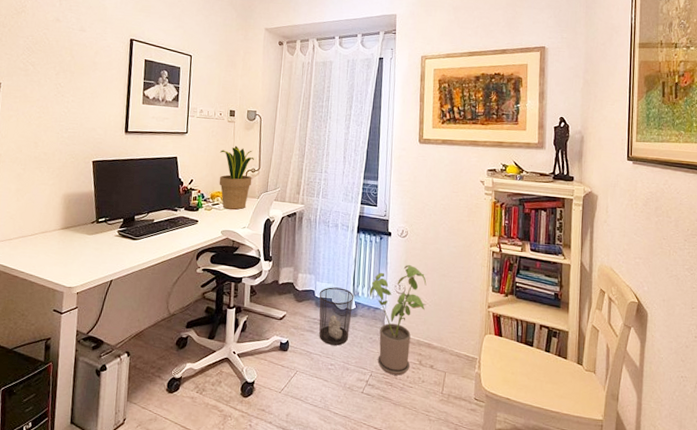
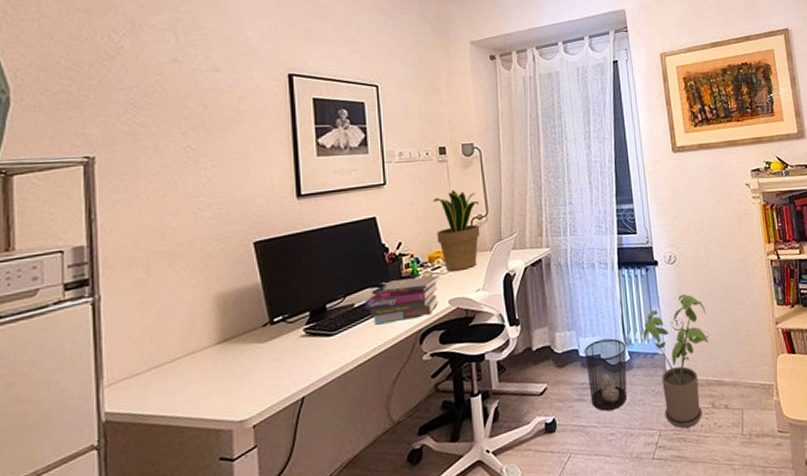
books: none [161,207,218,239] -> present [364,275,441,325]

